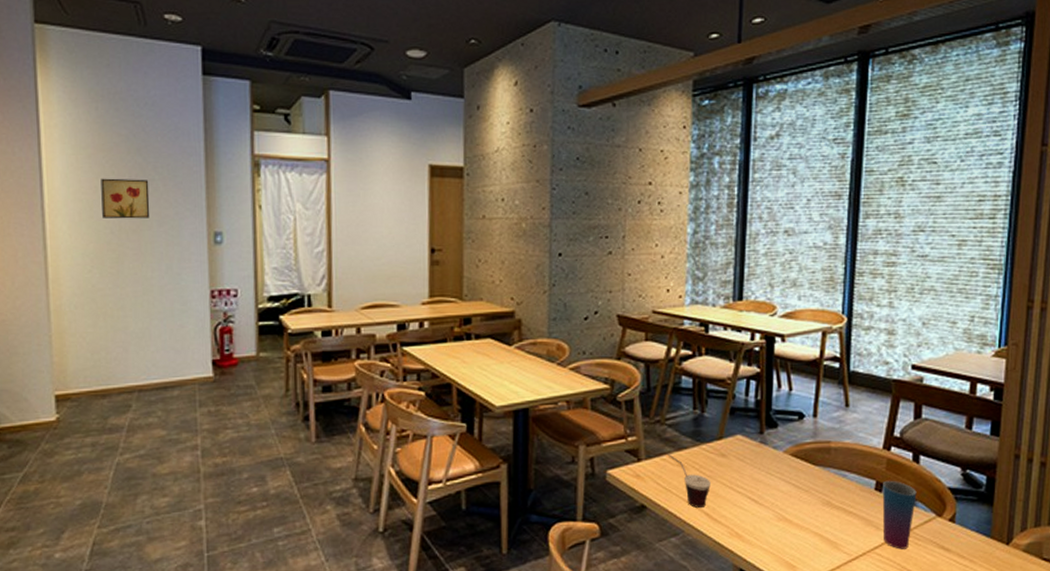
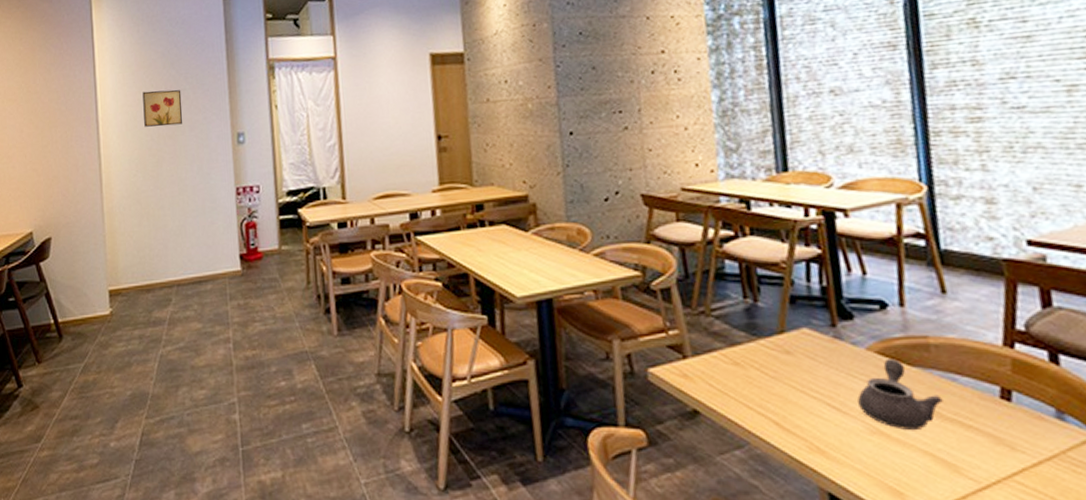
cup: present [667,453,711,509] -> none [718,349,777,416]
teapot: none [772,460,834,517] -> present [857,359,943,431]
cup: present [883,480,917,549] -> none [1010,386,1064,478]

